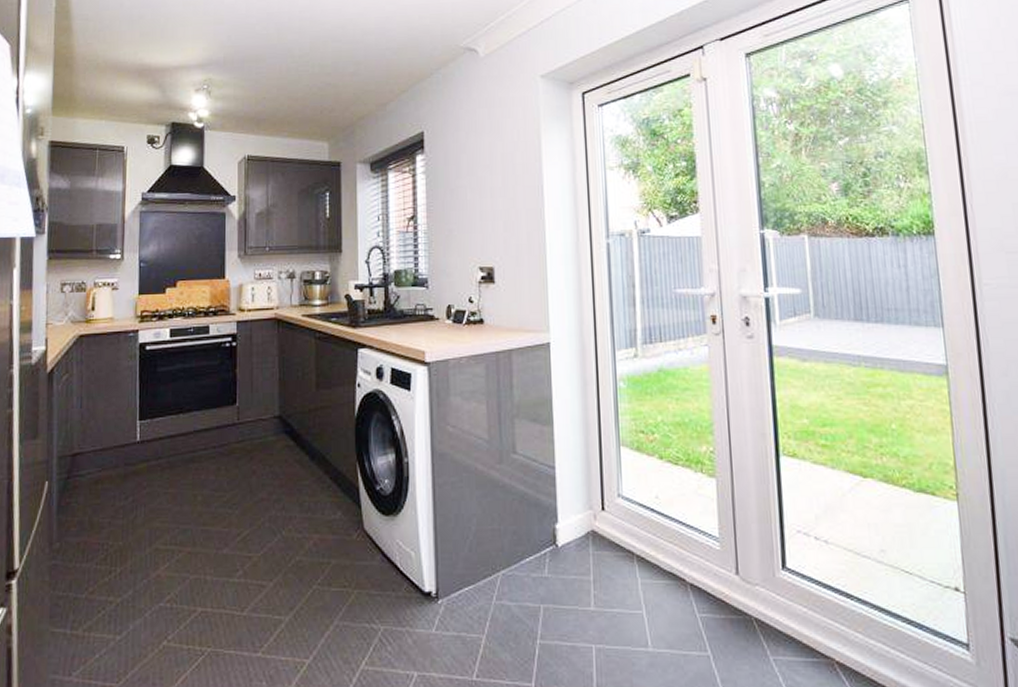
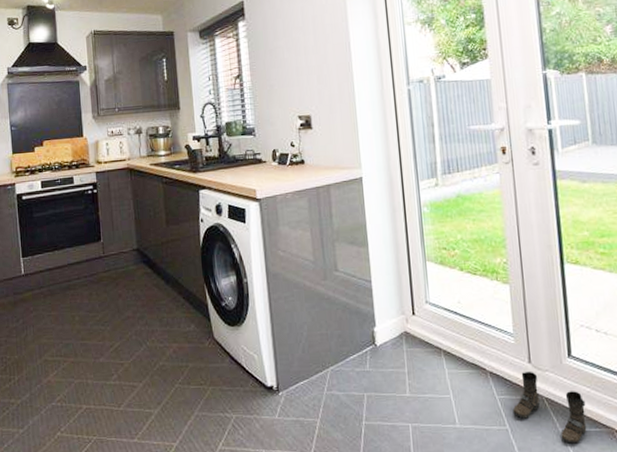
boots: none [715,586,803,678] -> present [512,372,587,445]

